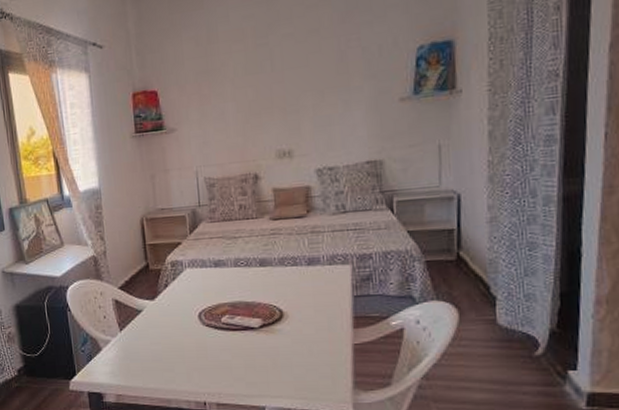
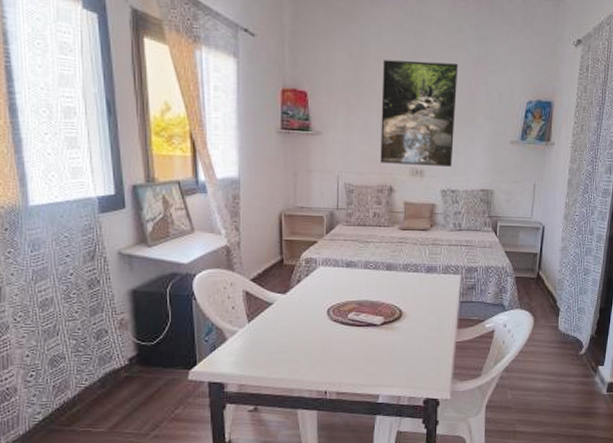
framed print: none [234,23,326,151] -> present [380,60,458,167]

